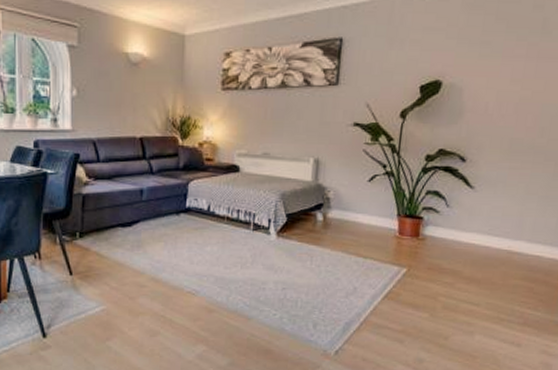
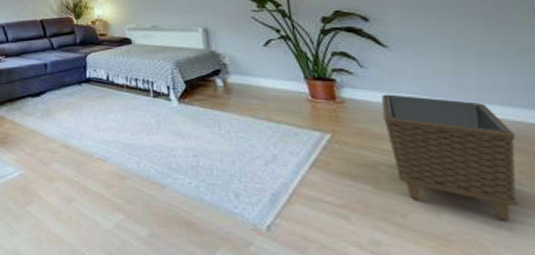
storage basket: none [450,232,547,340] -> present [381,94,518,222]

